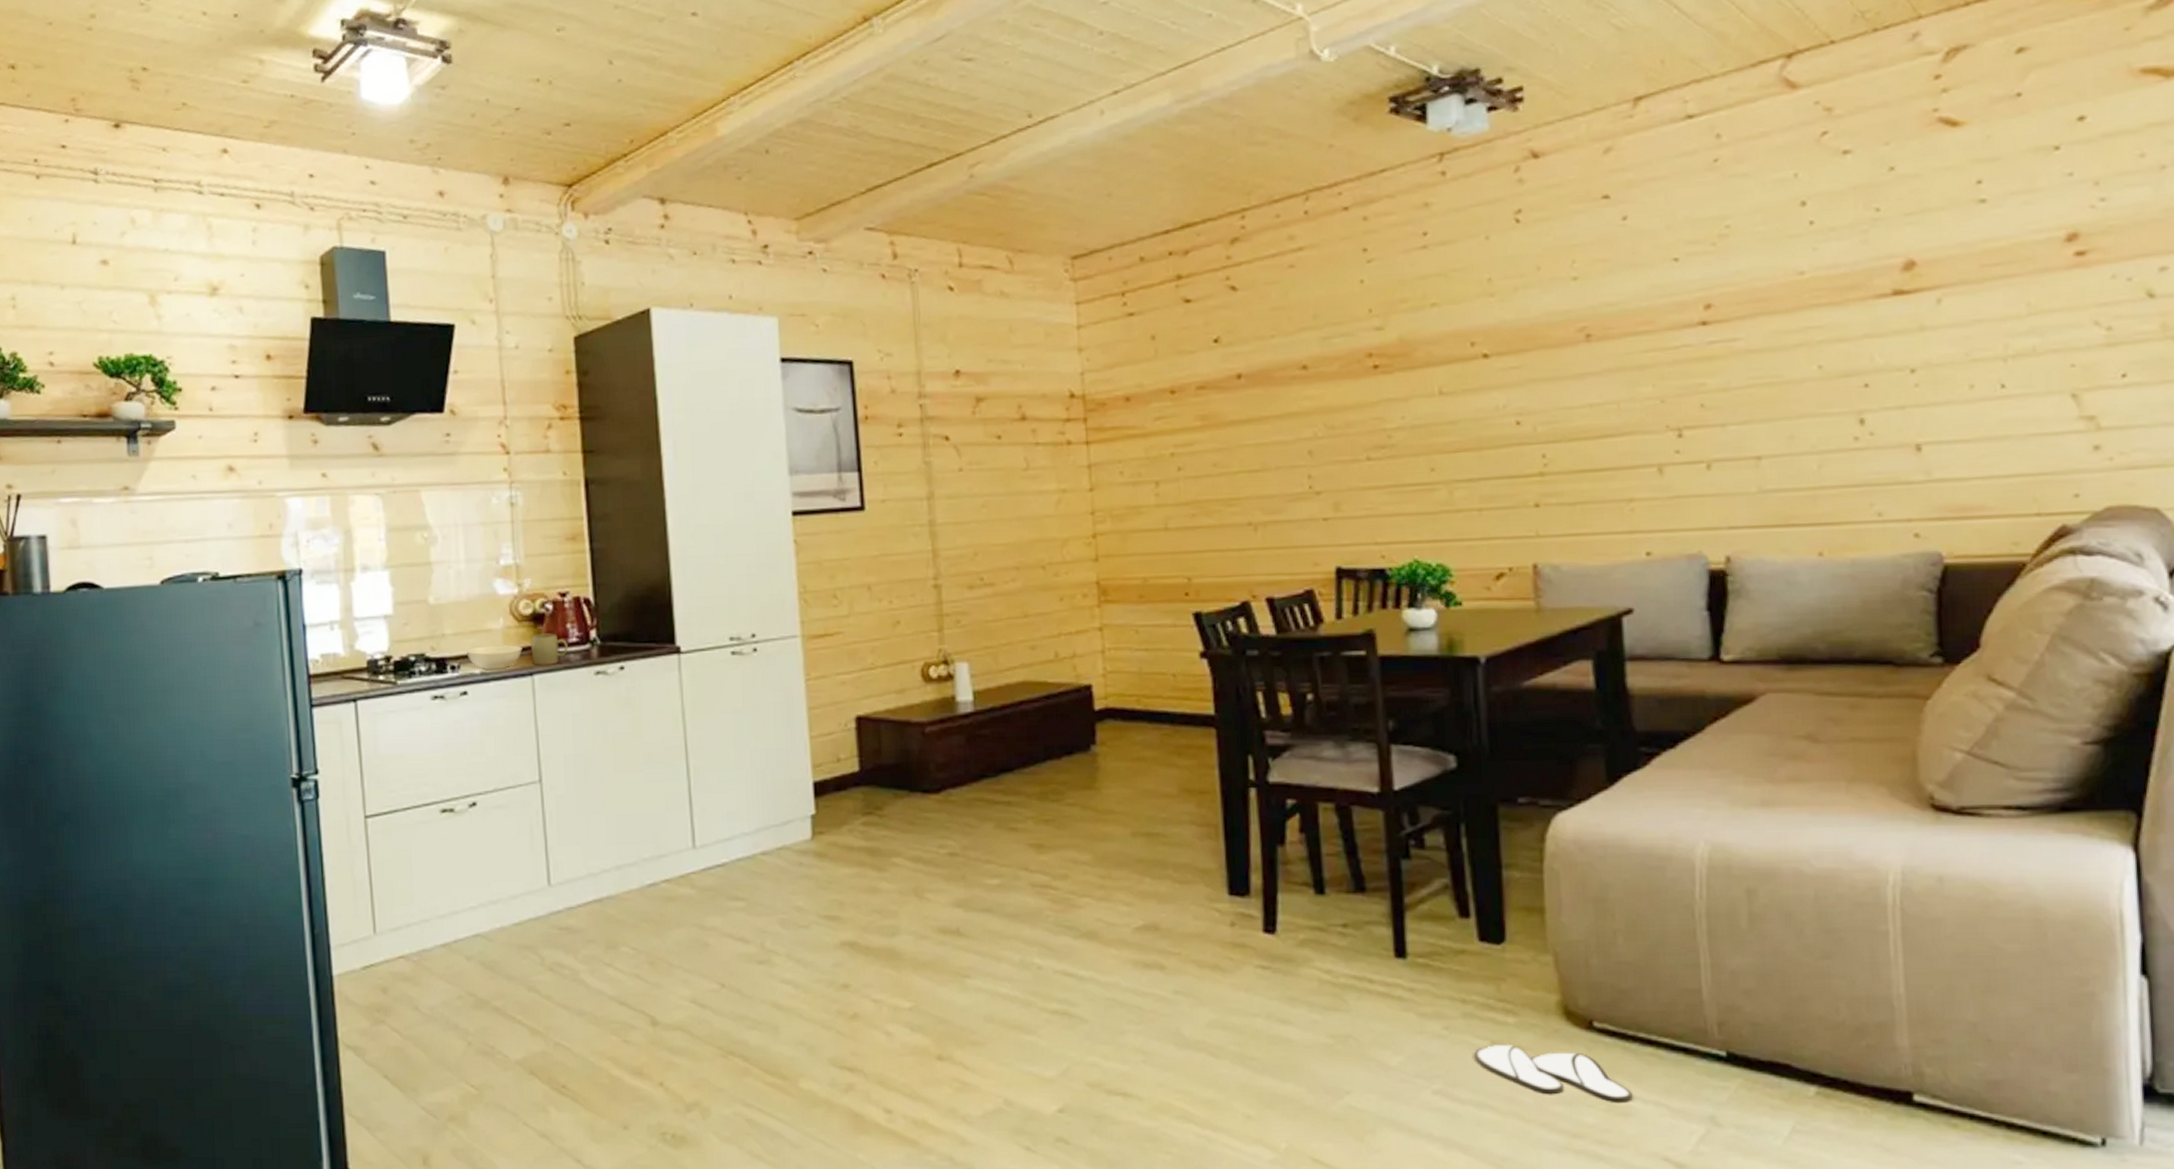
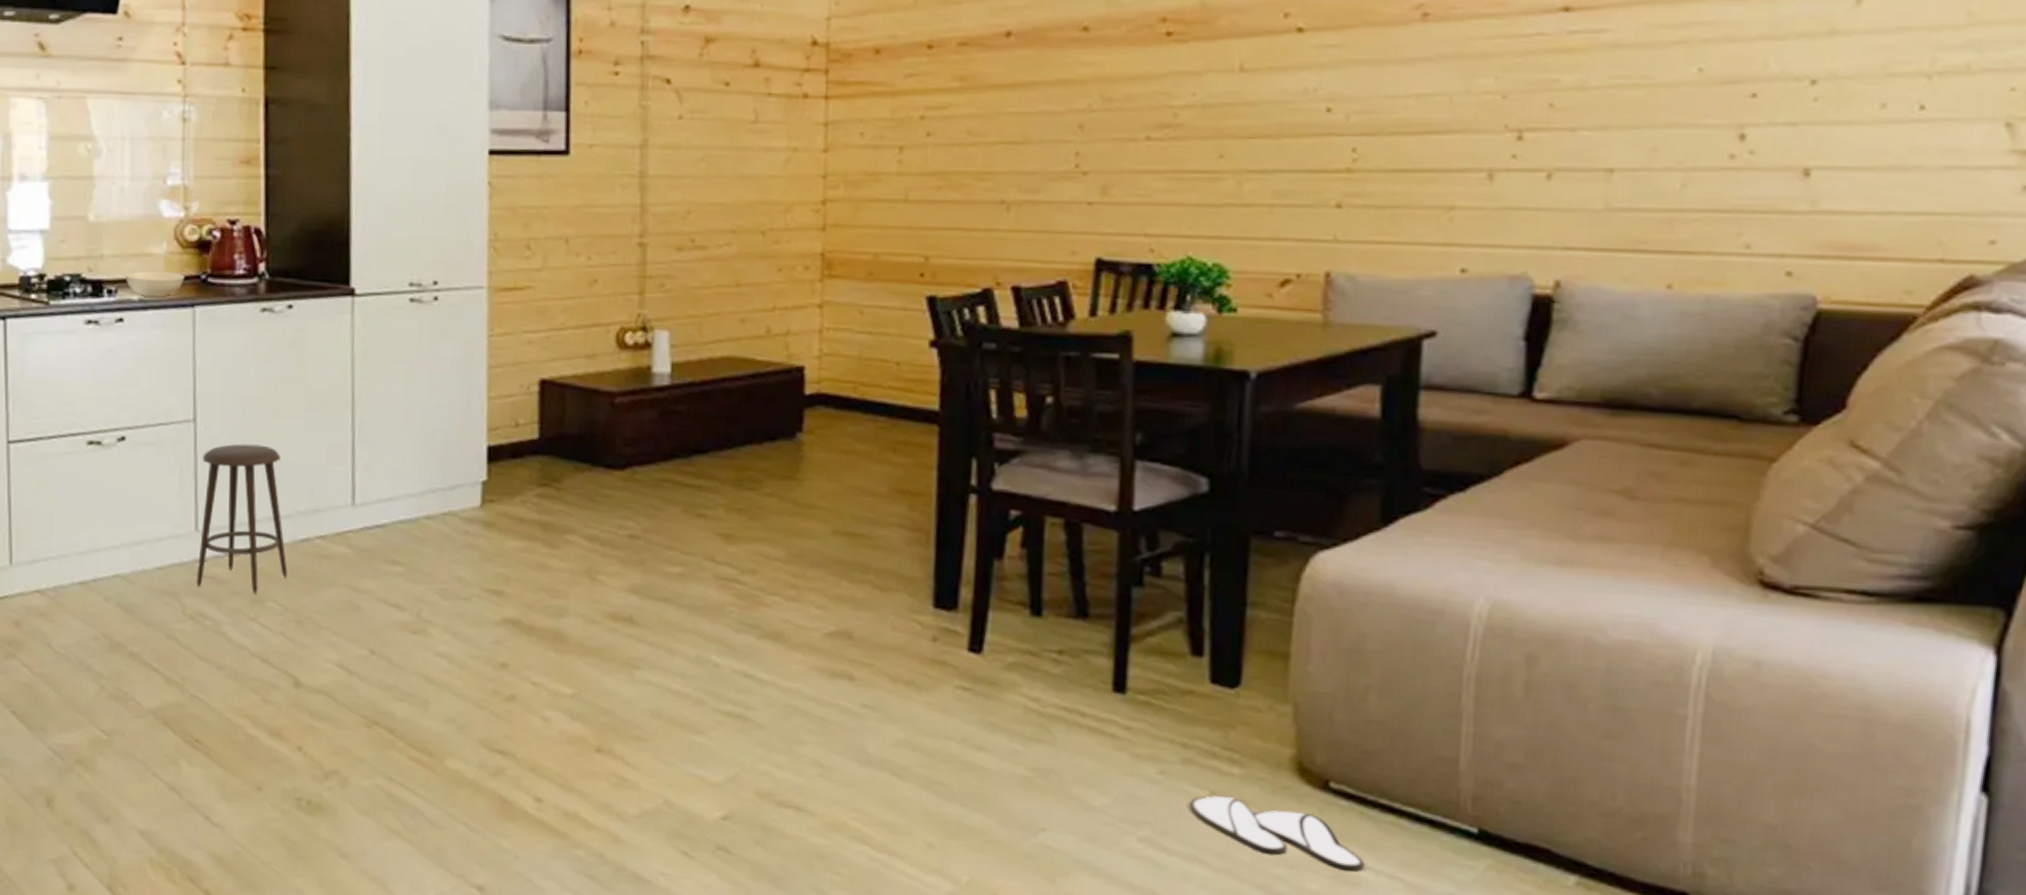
mug: present [531,633,568,665] -> none [194,262,234,297]
stool: none [550,799,638,940] -> present [196,444,288,594]

